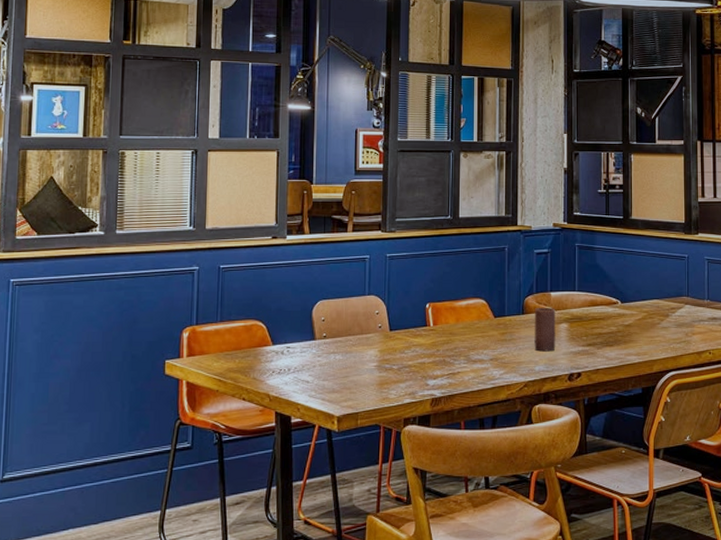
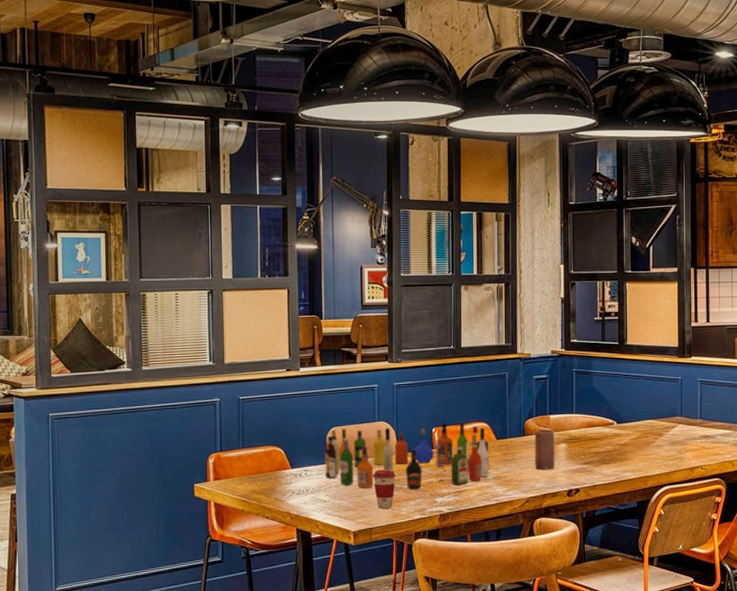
bottle collection: none [309,298,486,370] -> present [325,422,490,489]
coffee cup: none [361,347,386,391] -> present [373,469,396,509]

